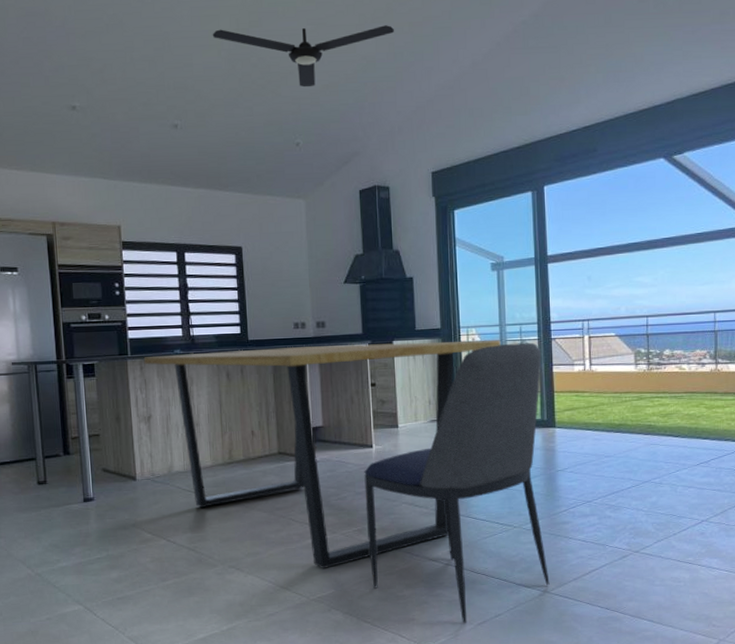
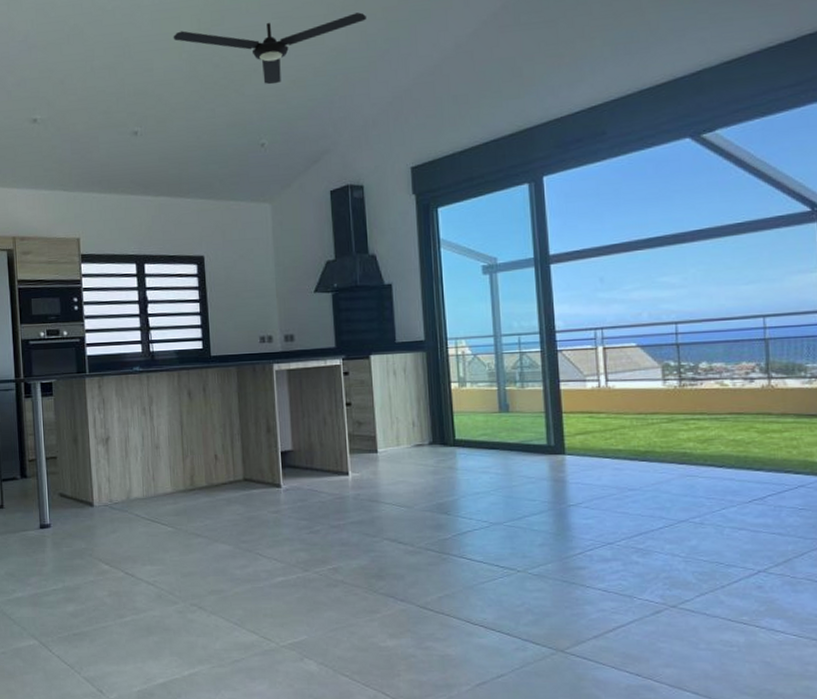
dining table: present [143,339,501,569] -> none [102,352,496,612]
chair: present [364,342,550,623] -> none [339,355,564,683]

